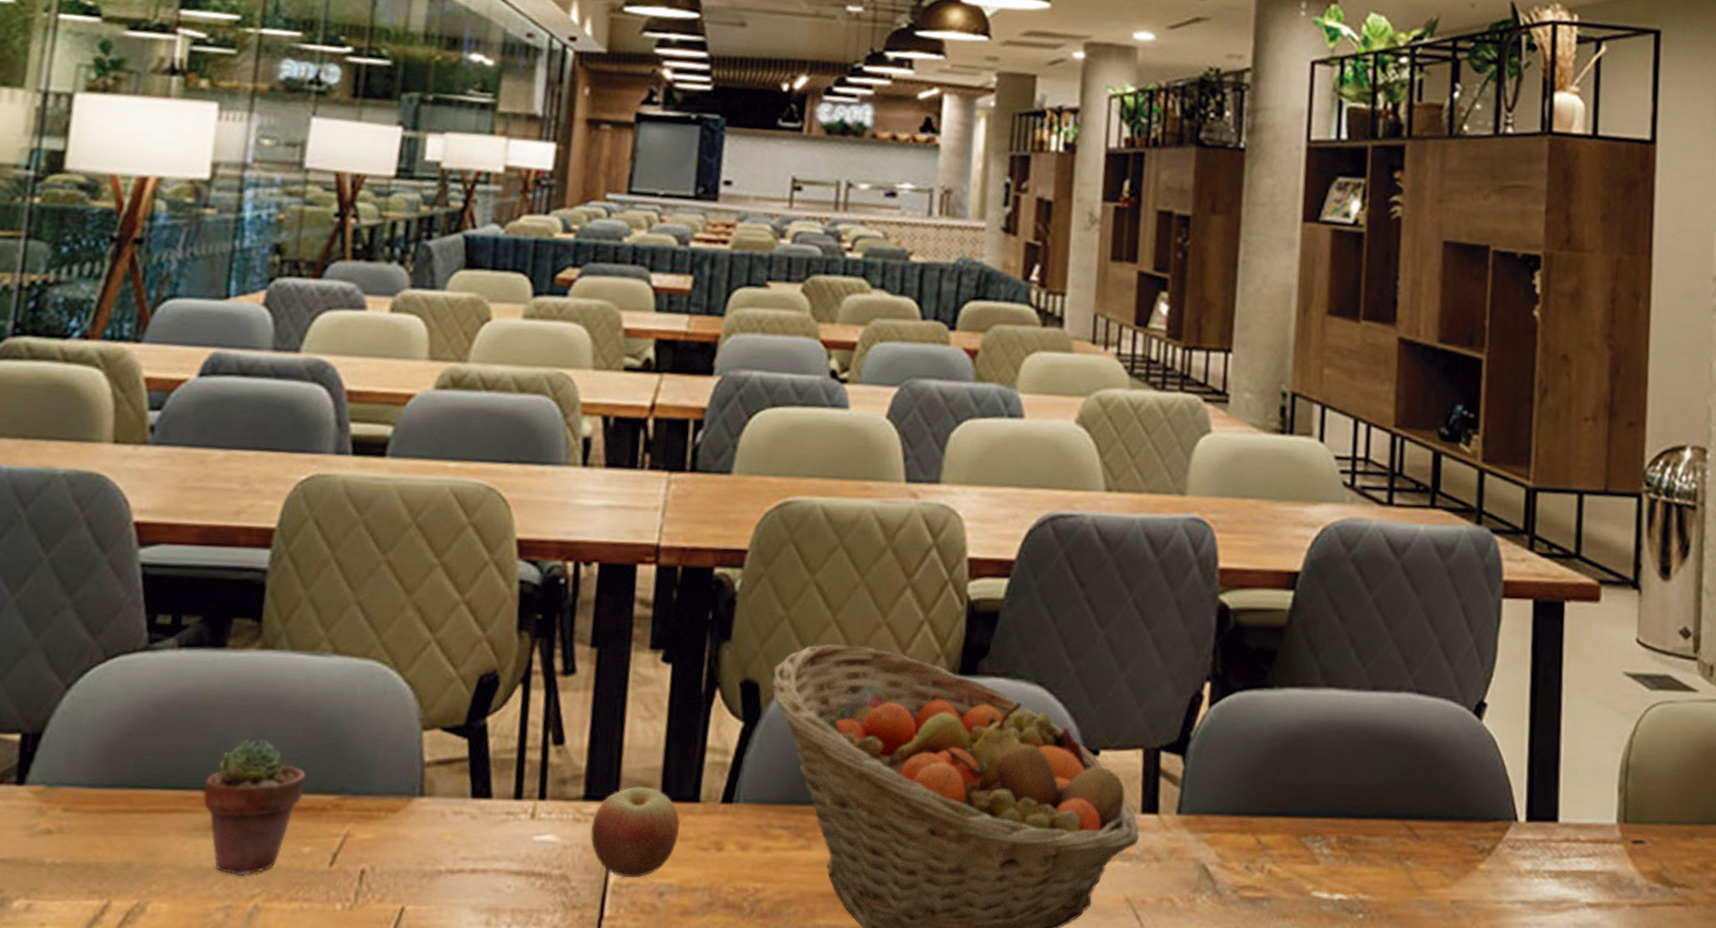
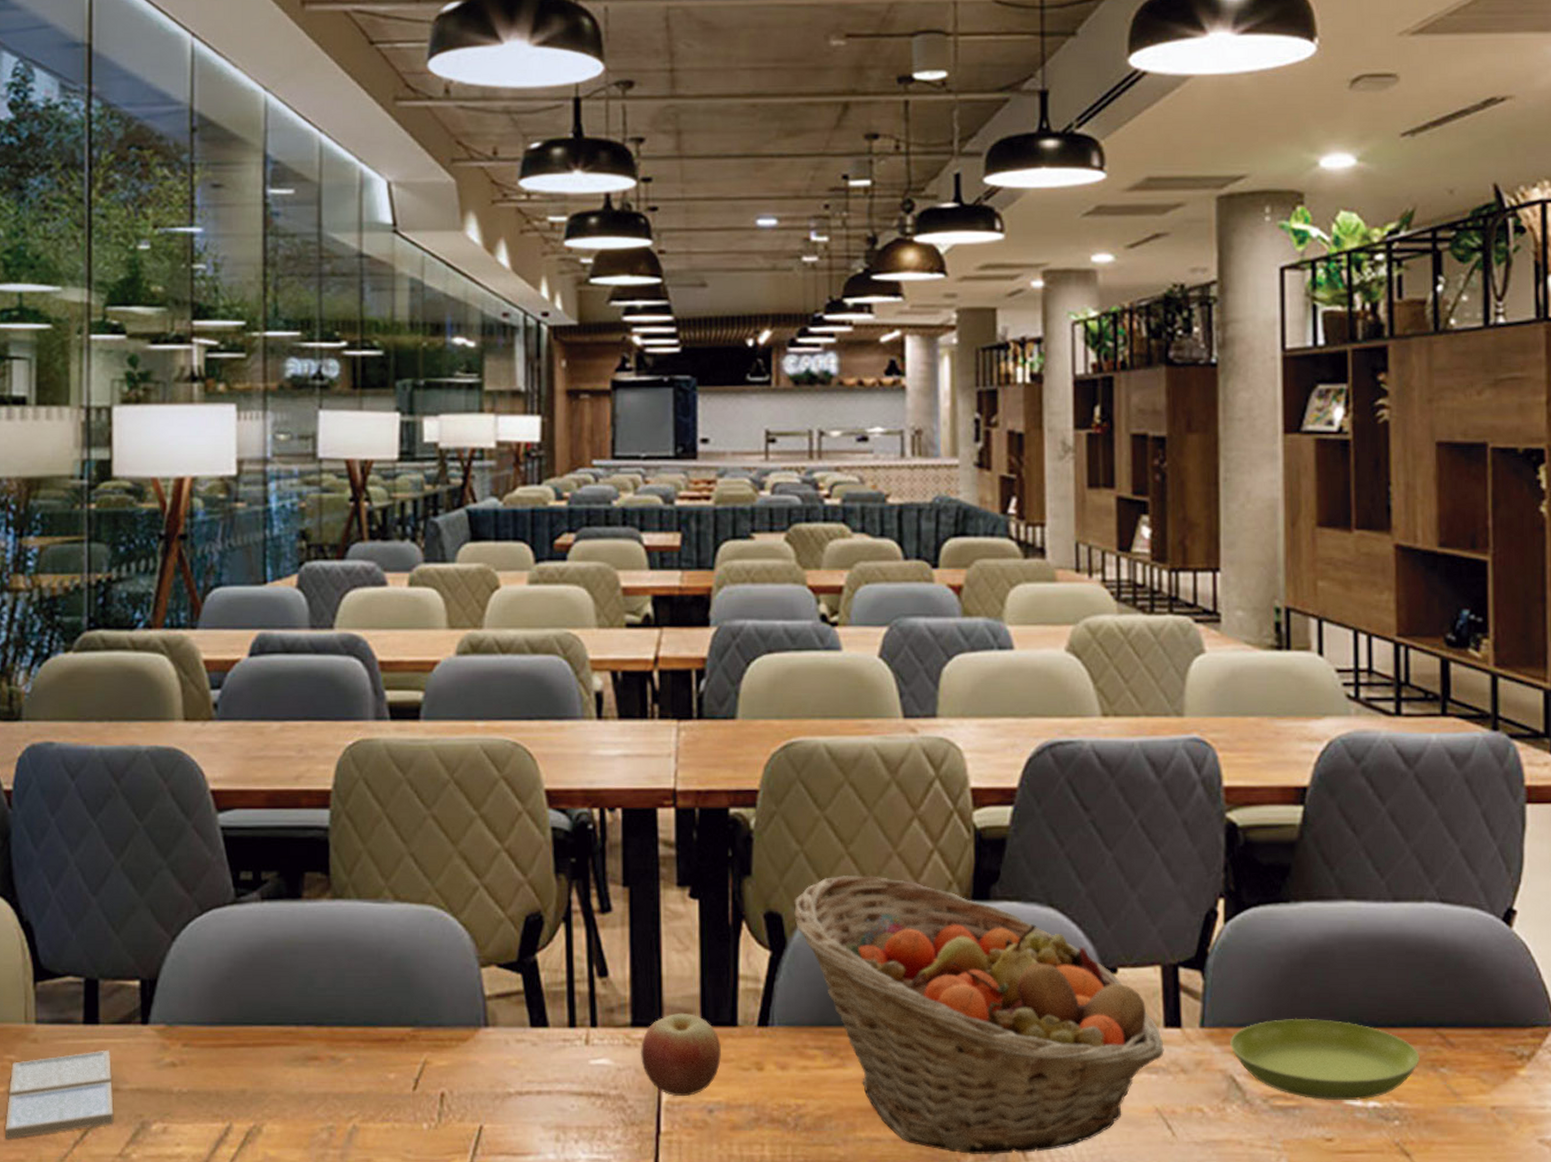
potted succulent: present [203,739,306,877] -> none [298,979,383,1101]
saucer: none [1205,806,1388,893] -> present [1230,1018,1421,1101]

